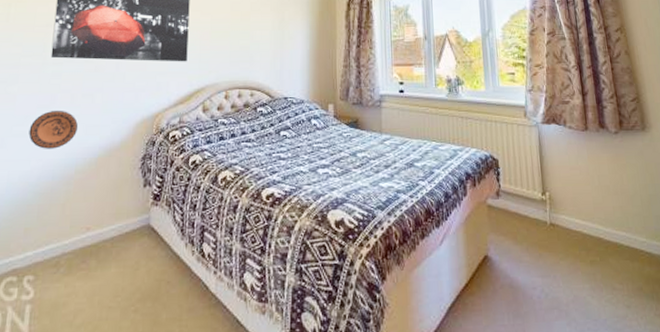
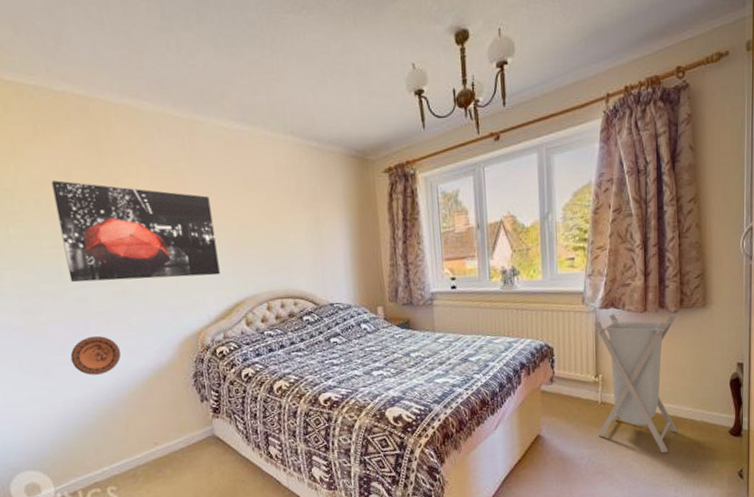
laundry hamper: none [536,130,635,289] -> present [593,314,678,452]

